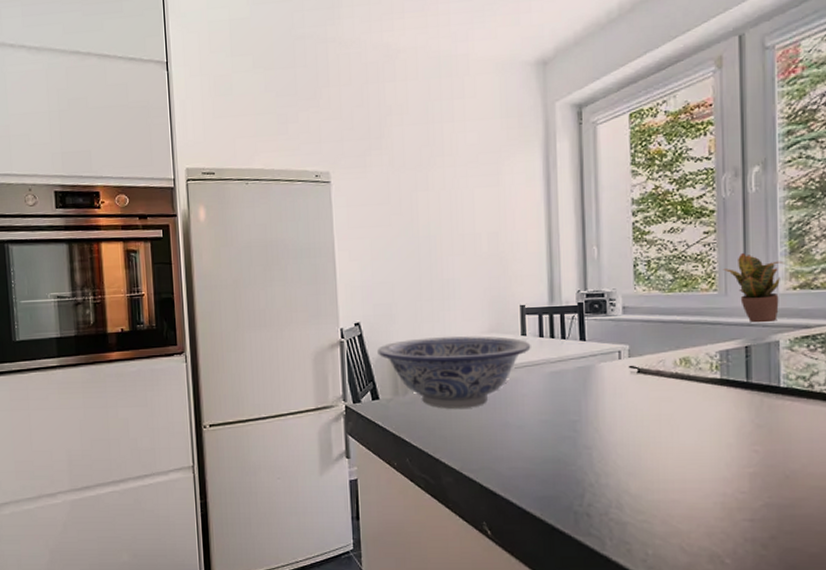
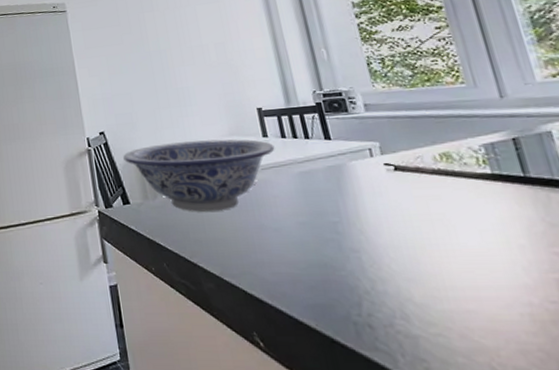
potted plant: present [723,252,785,323] -> none [466,44,542,114]

